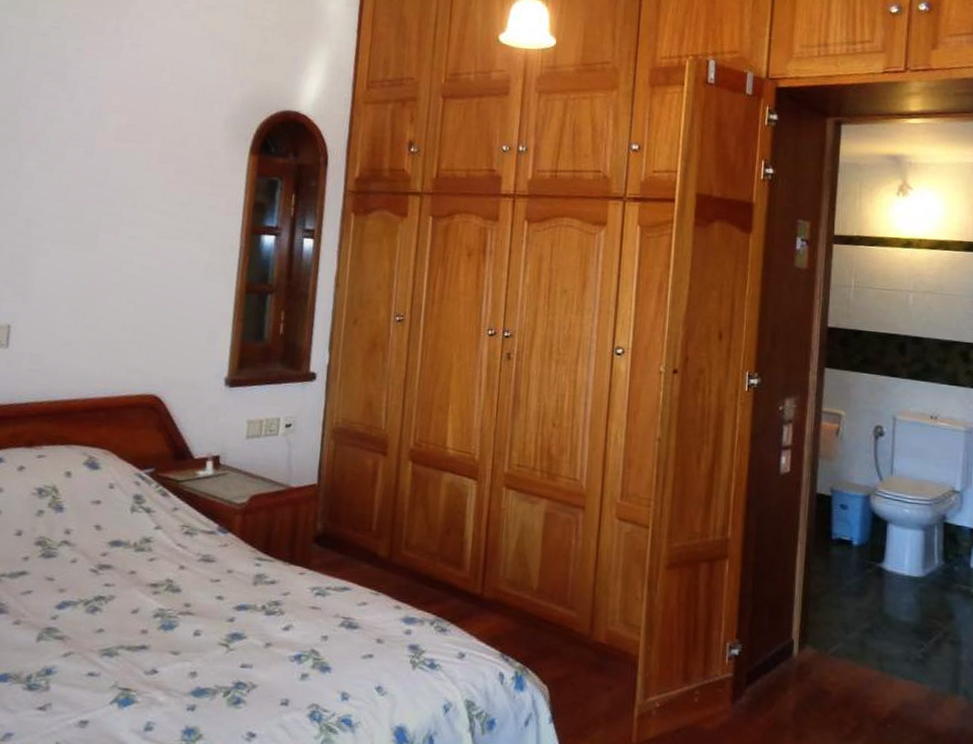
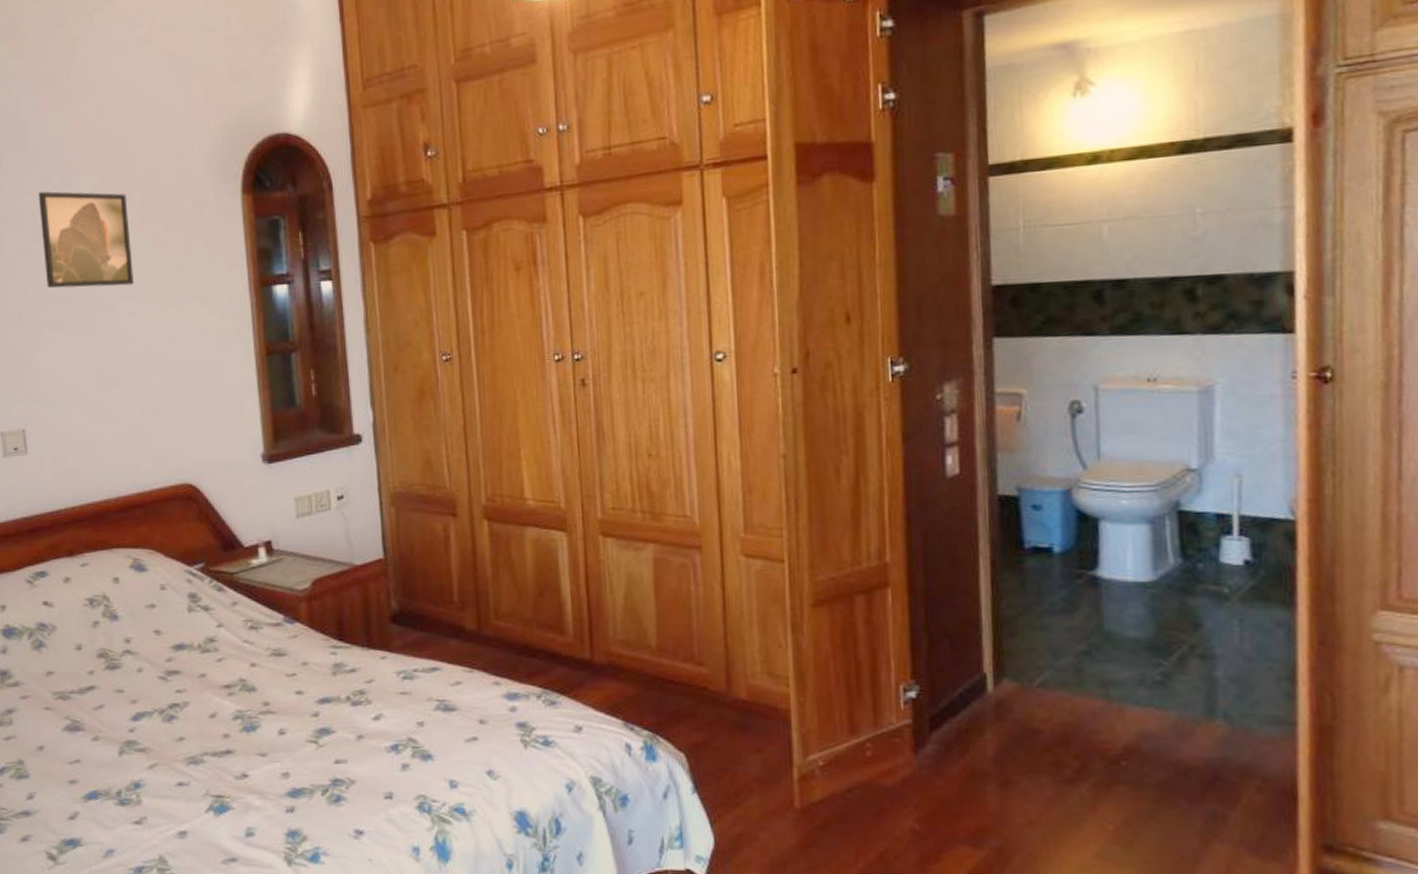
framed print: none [59,120,148,214] -> present [38,191,134,289]

